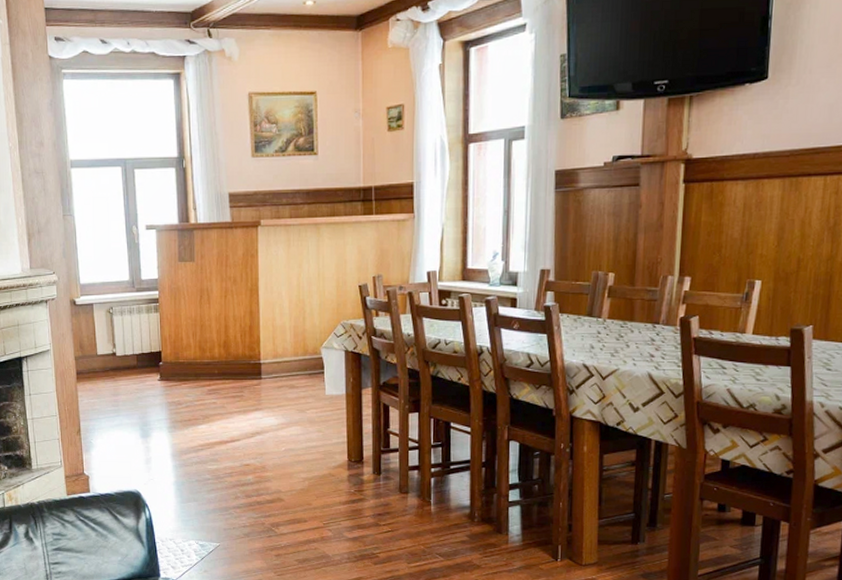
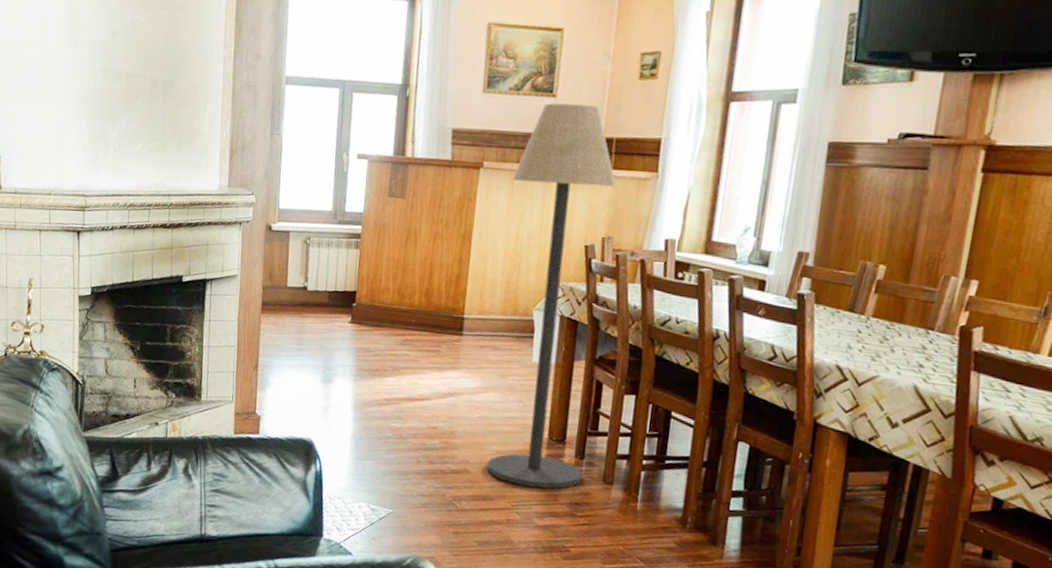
floor lamp: none [288,159,382,506] -> present [487,103,617,489]

